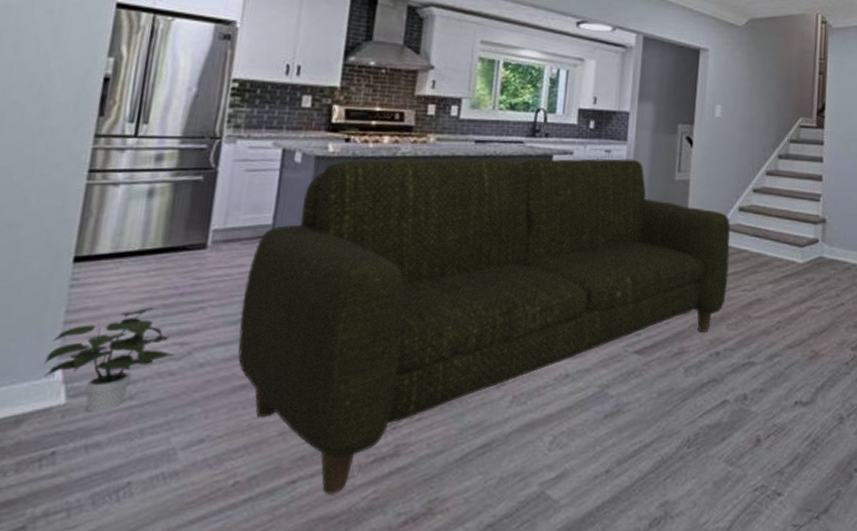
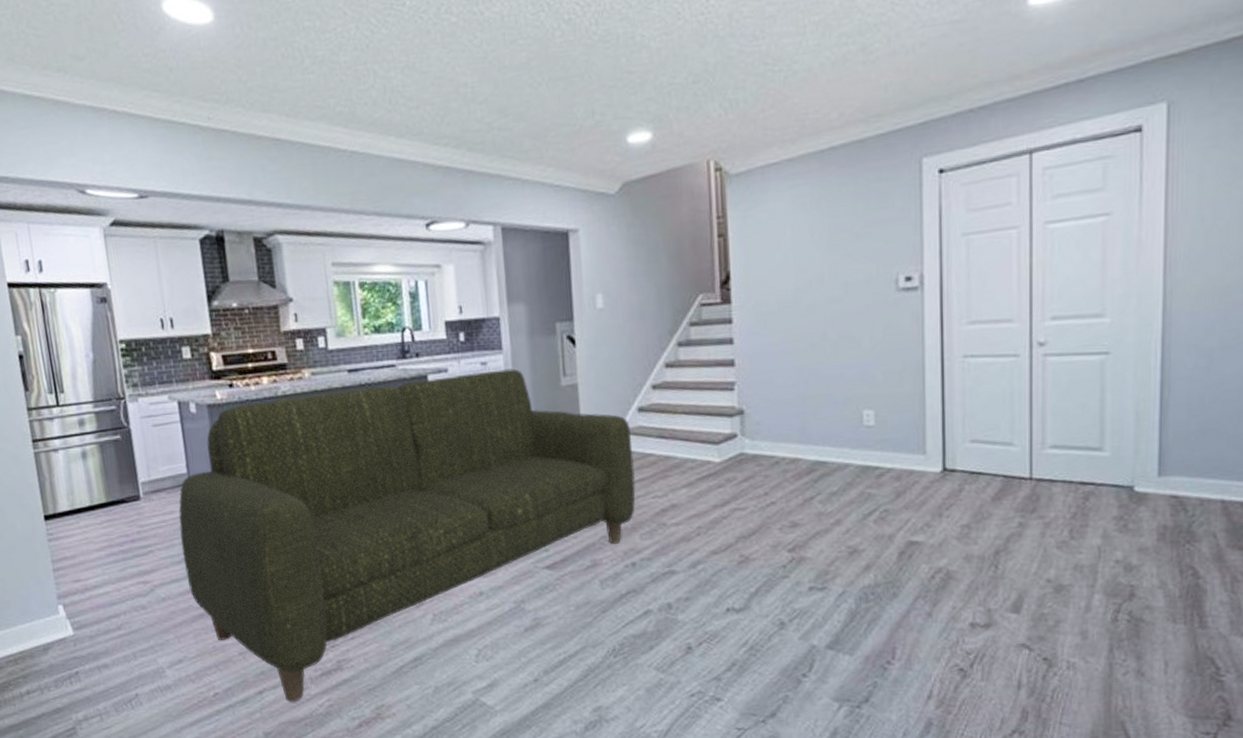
potted plant: present [43,308,175,412] -> none [49,554,142,641]

